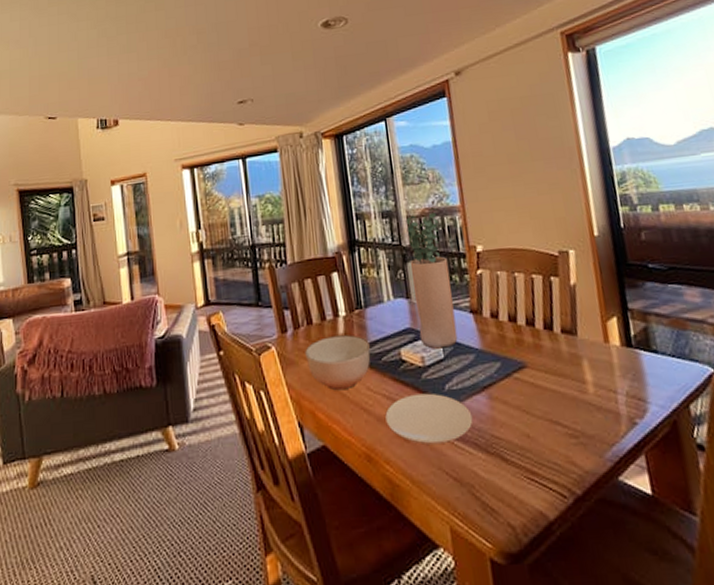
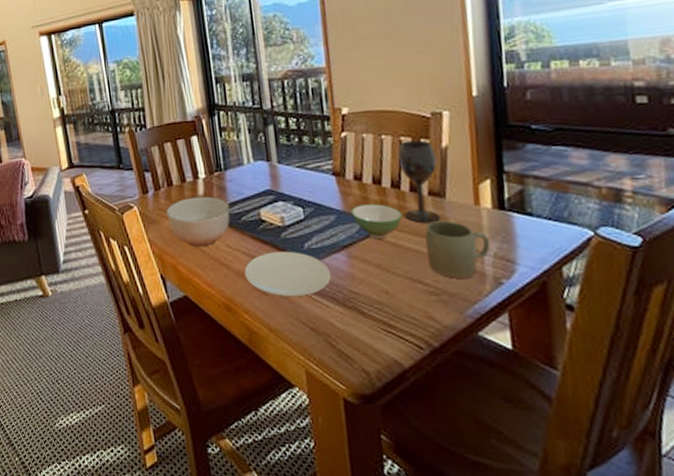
vase: present [405,200,458,349] -> none [267,61,319,210]
bowl: none [489,342,539,379] -> present [351,204,403,239]
wine glass: none [530,277,574,362] -> present [398,140,440,224]
mug: none [560,358,623,420] -> present [424,220,491,279]

